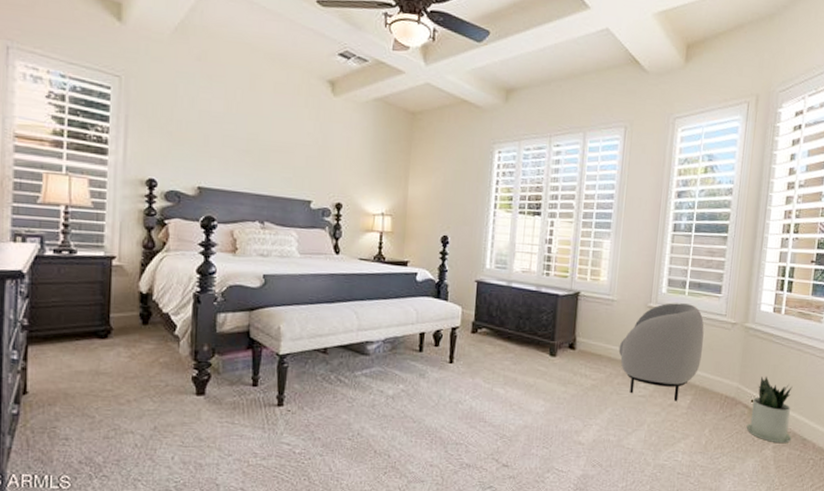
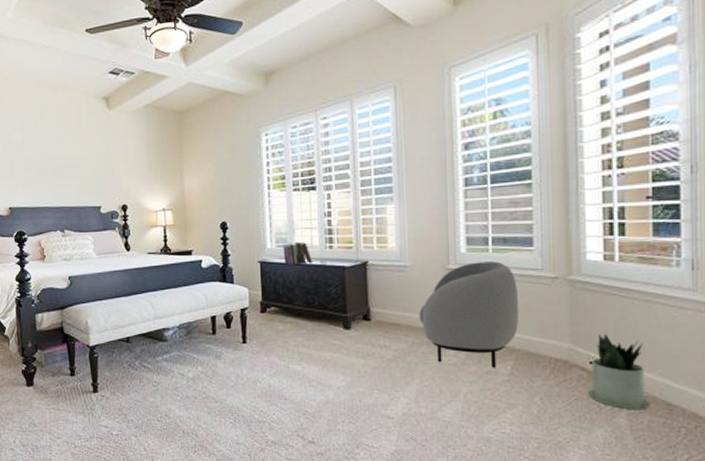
books: none [501,264,529,288] -> present [283,241,312,266]

